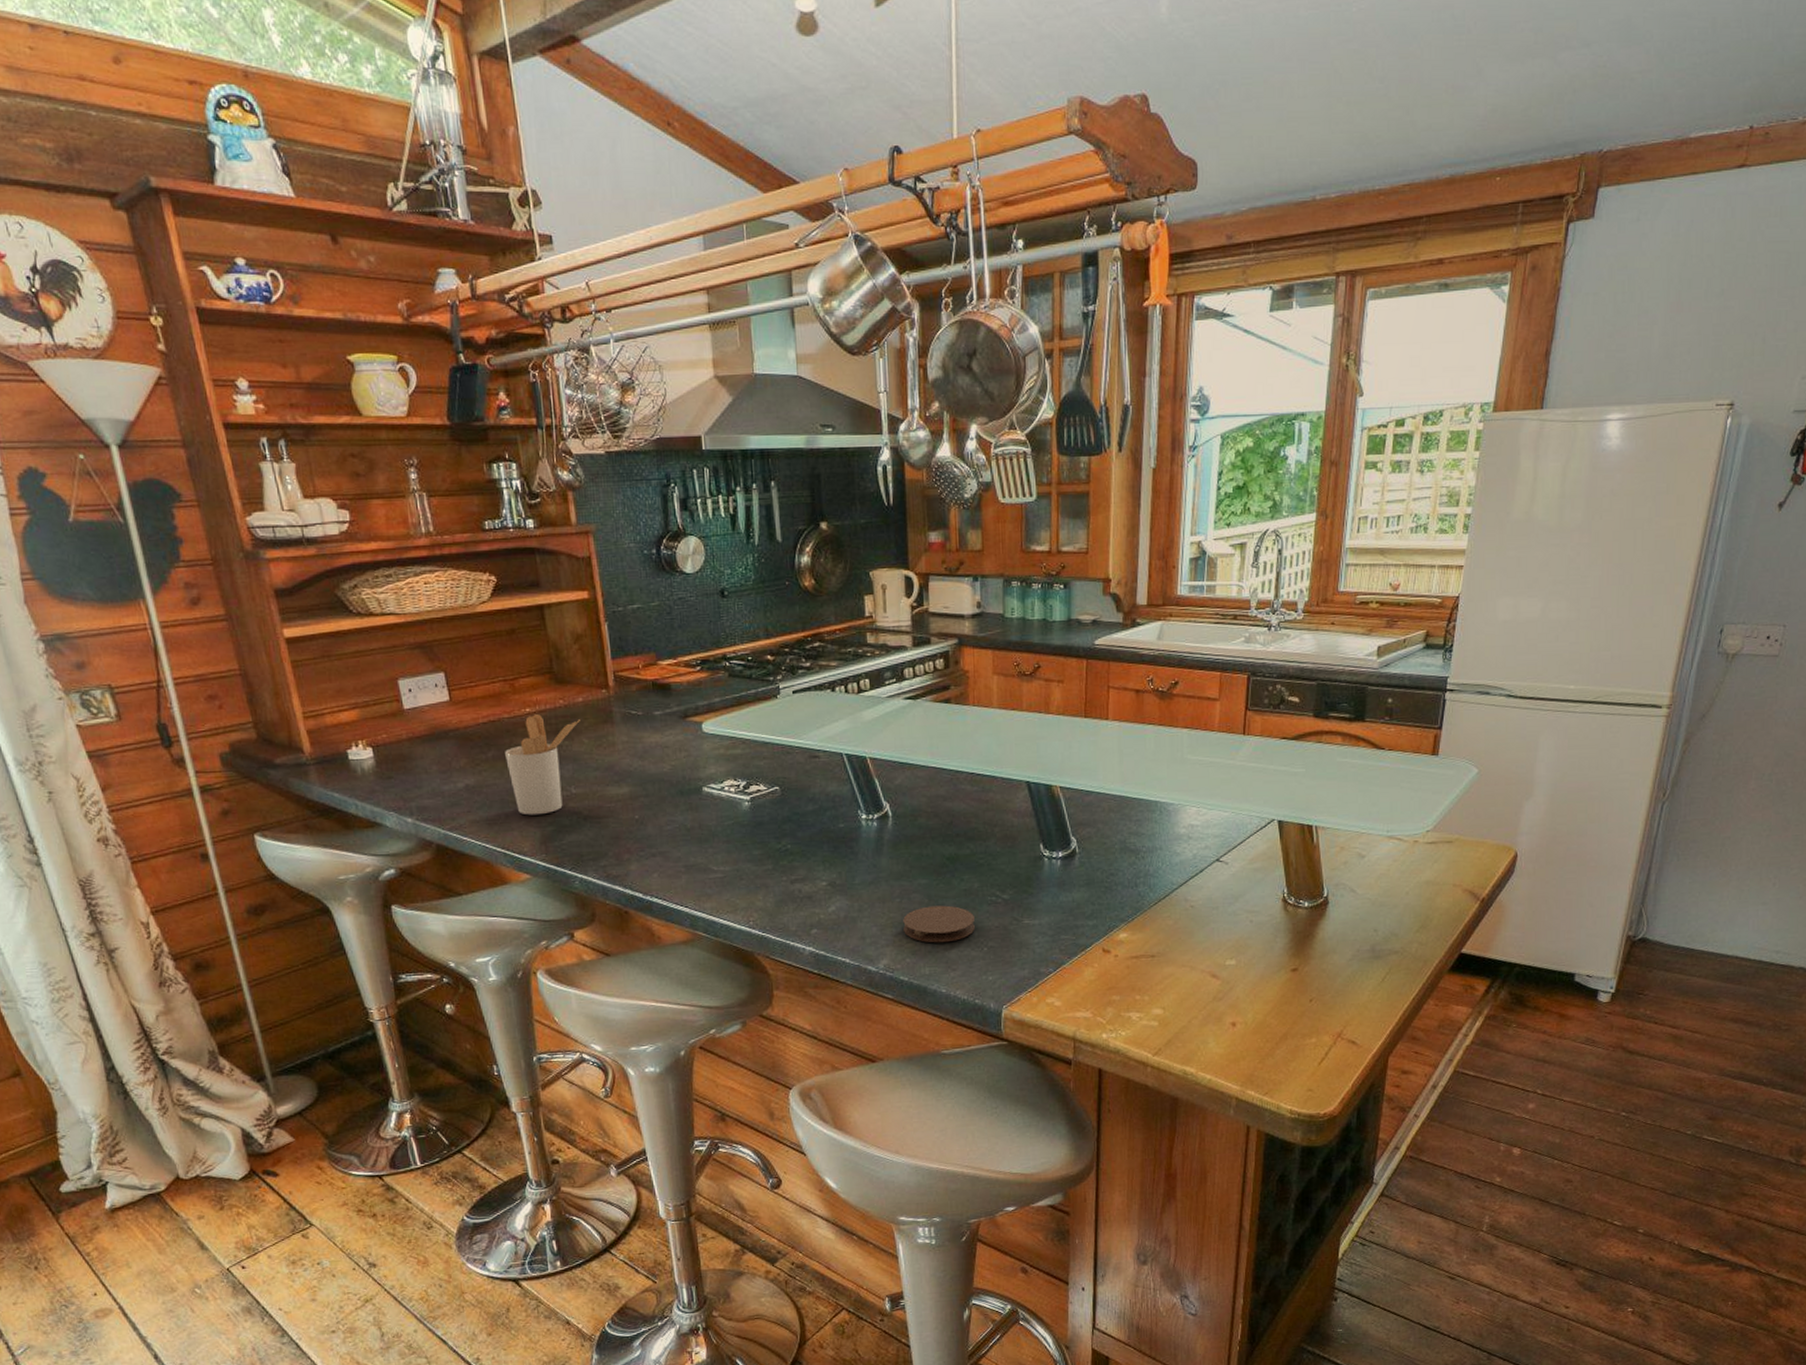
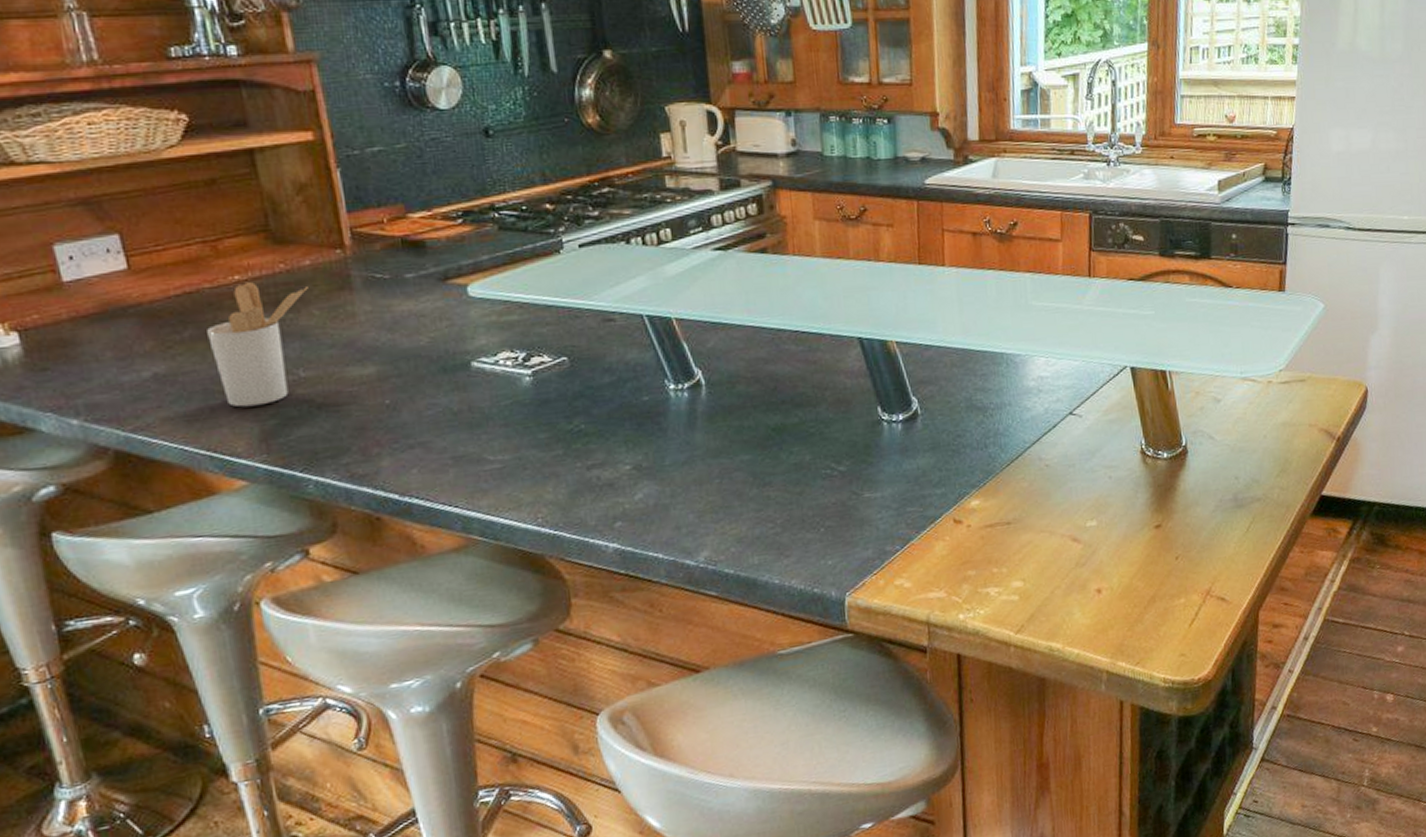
coaster: present [903,905,975,943] -> none [724,483,809,528]

